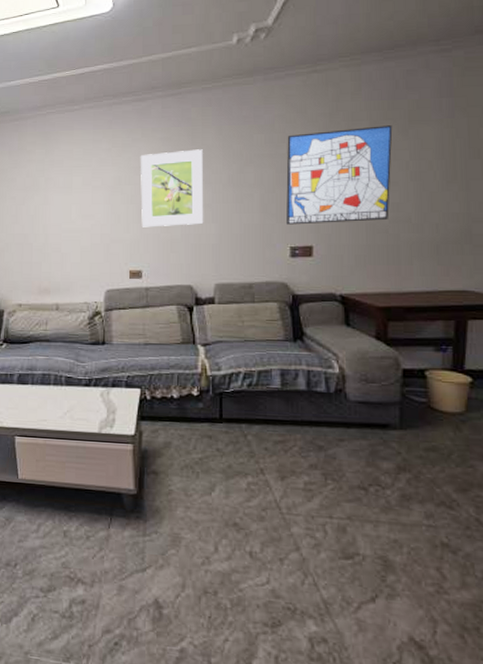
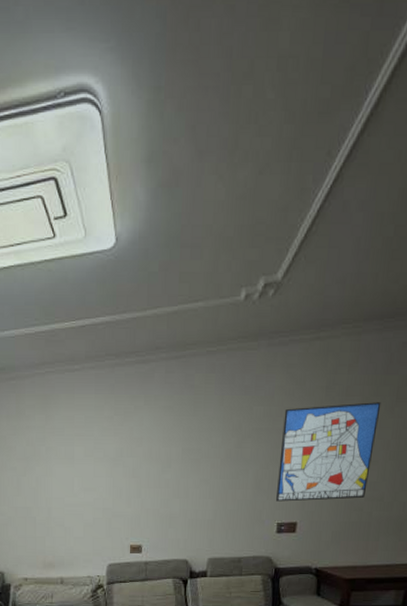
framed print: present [140,149,204,227] -> none [142,421,204,502]

